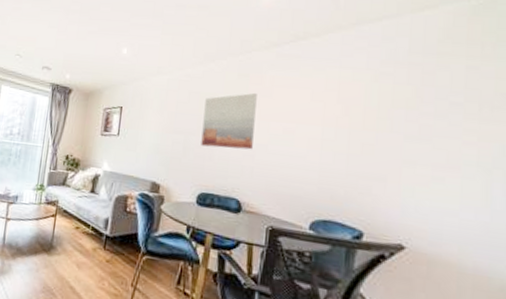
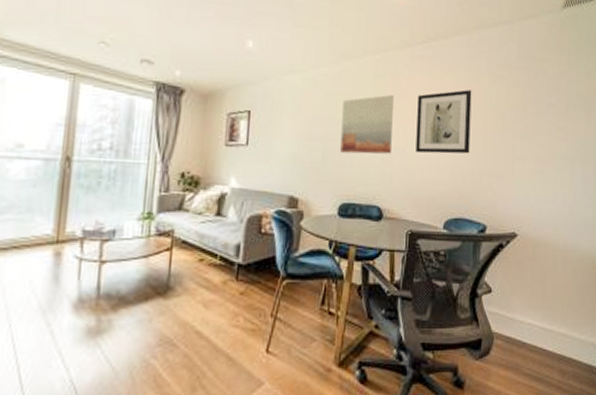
wall art: none [279,88,348,154] -> present [416,90,472,154]

